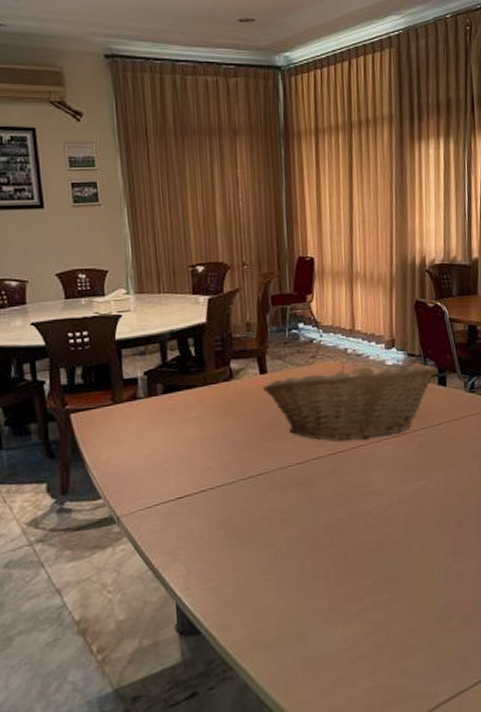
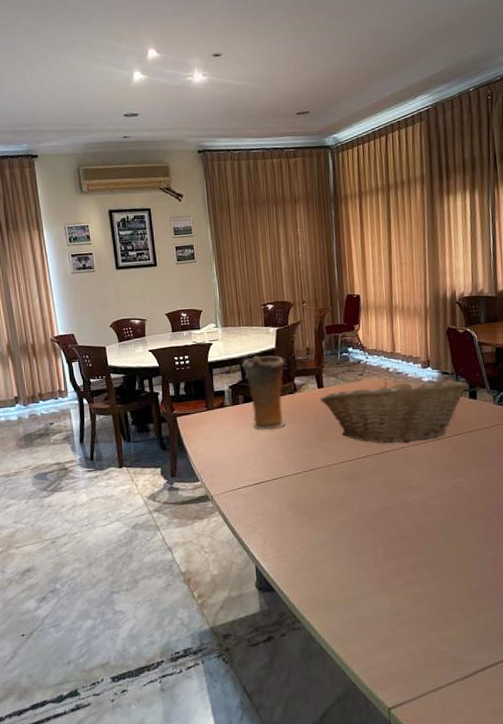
vase: none [161,332,219,429] -> present [242,355,287,430]

